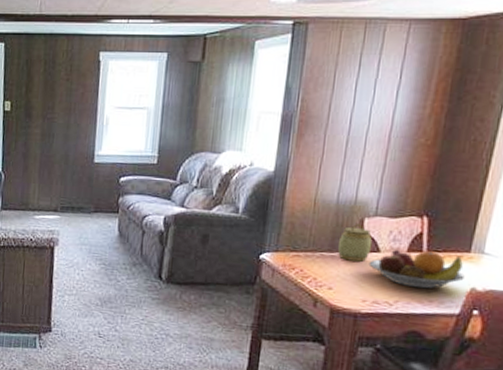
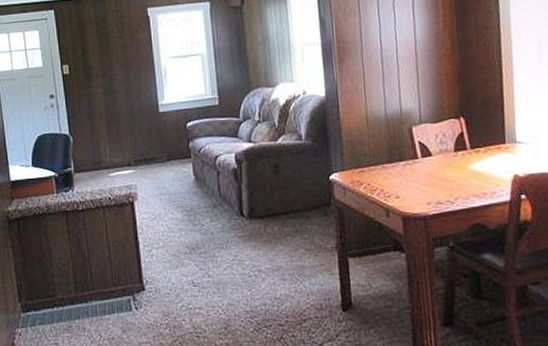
jar: present [337,224,373,262] -> none [394,133,424,168]
fruit bowl: present [368,249,465,289] -> none [425,148,507,184]

